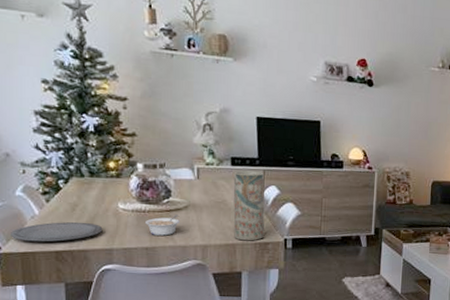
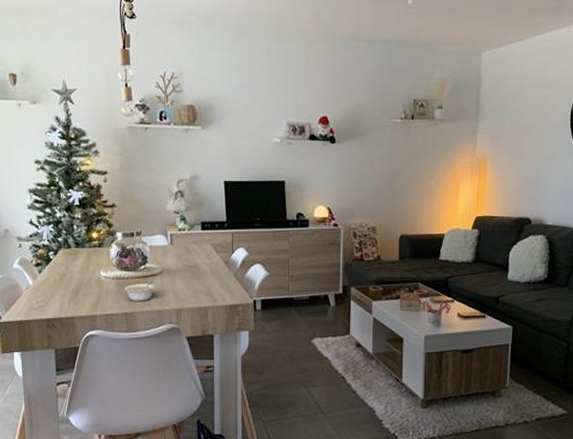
plate: present [11,221,103,242] -> none [9,290,87,311]
vase: present [233,170,265,241] -> none [204,234,234,304]

